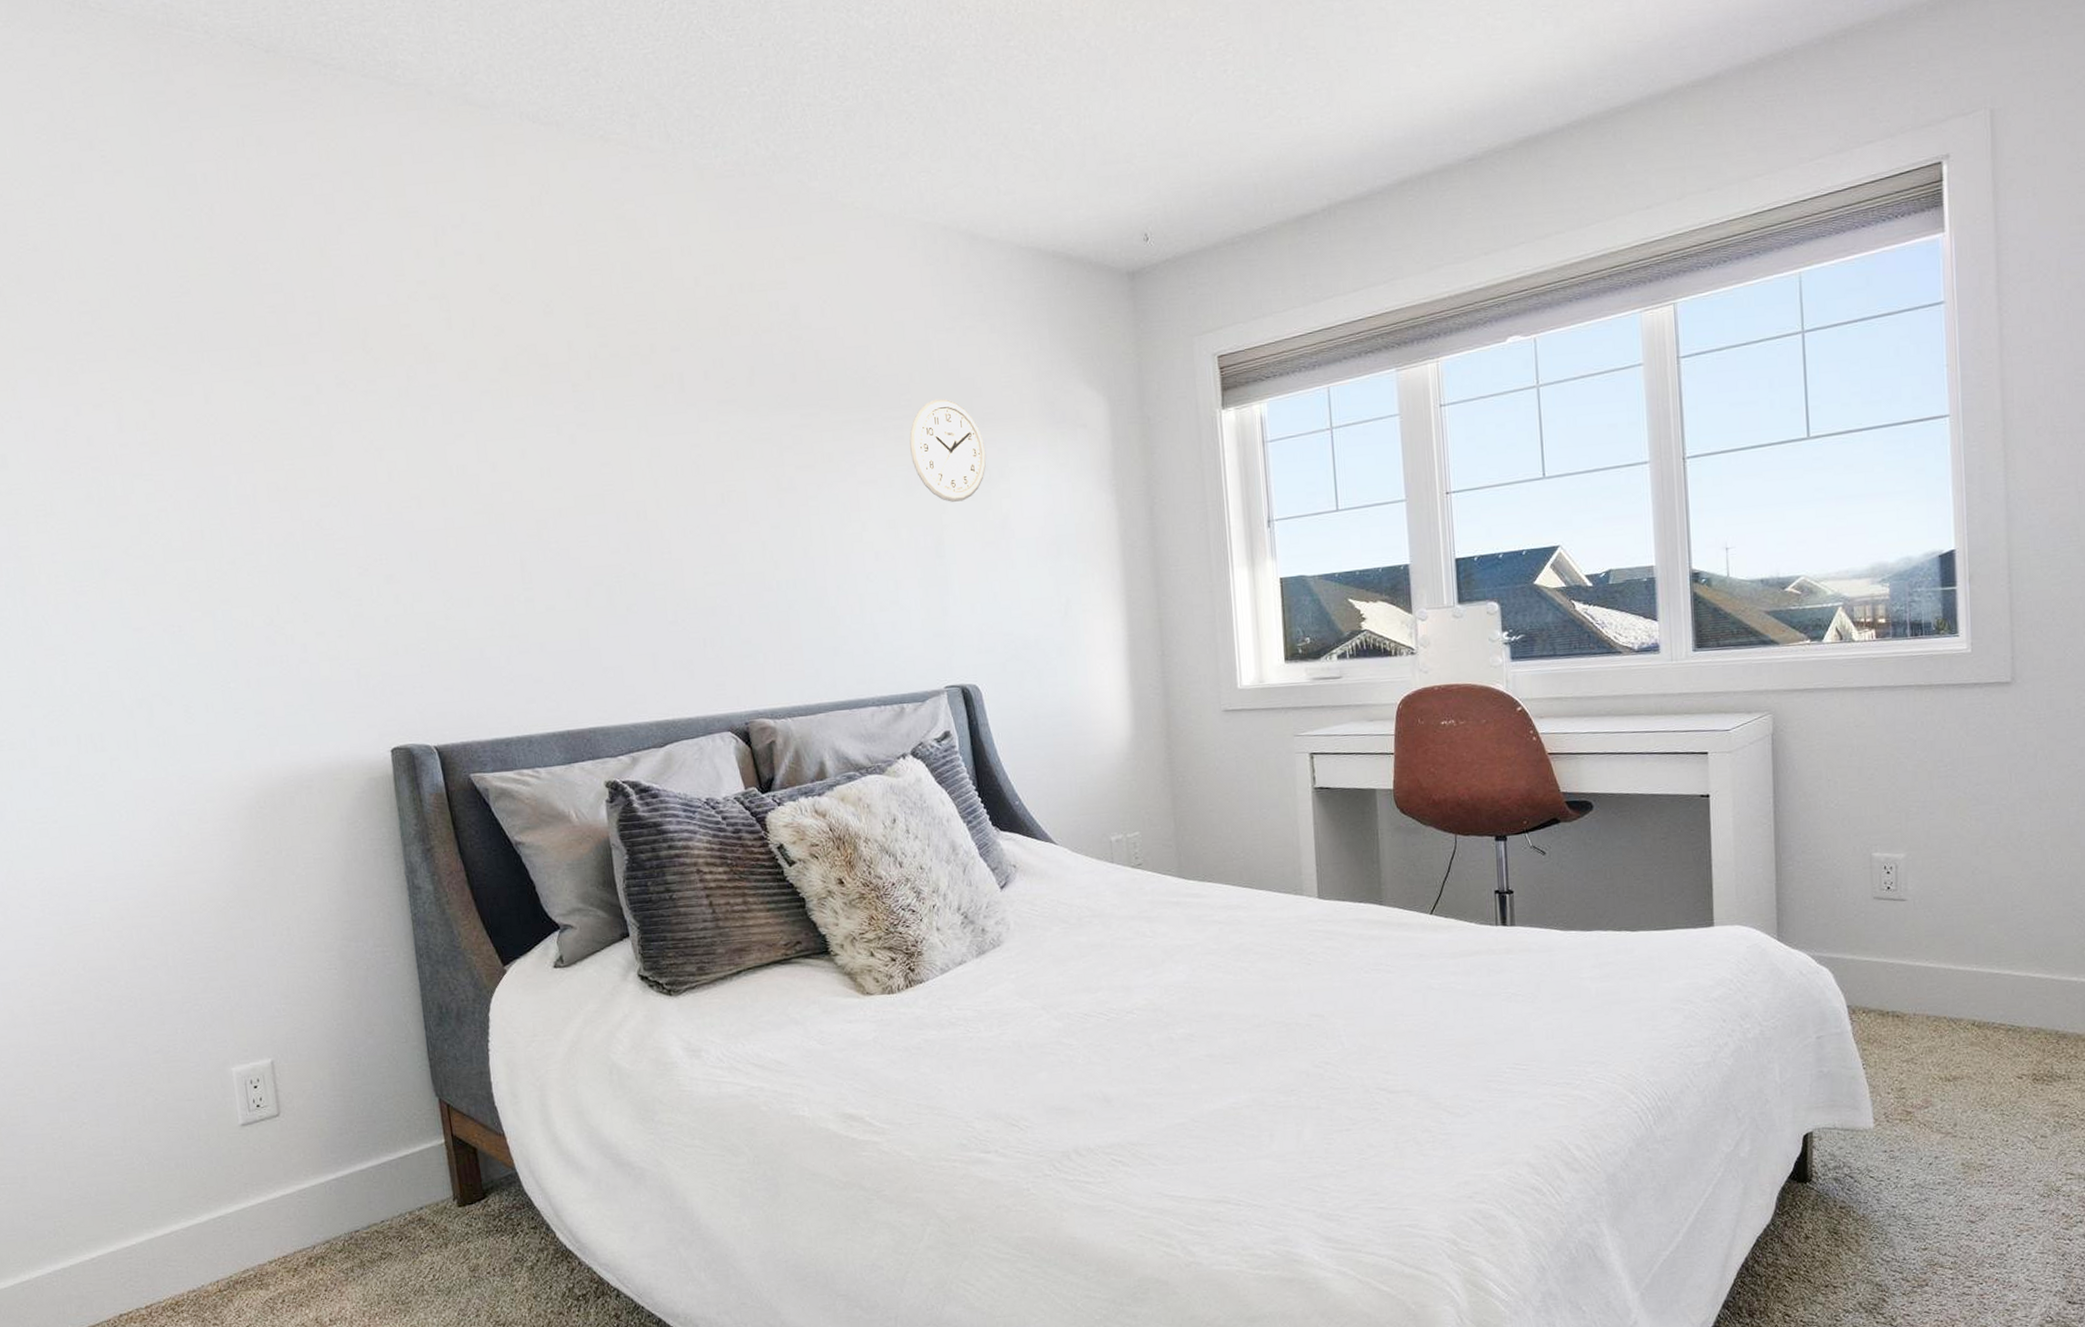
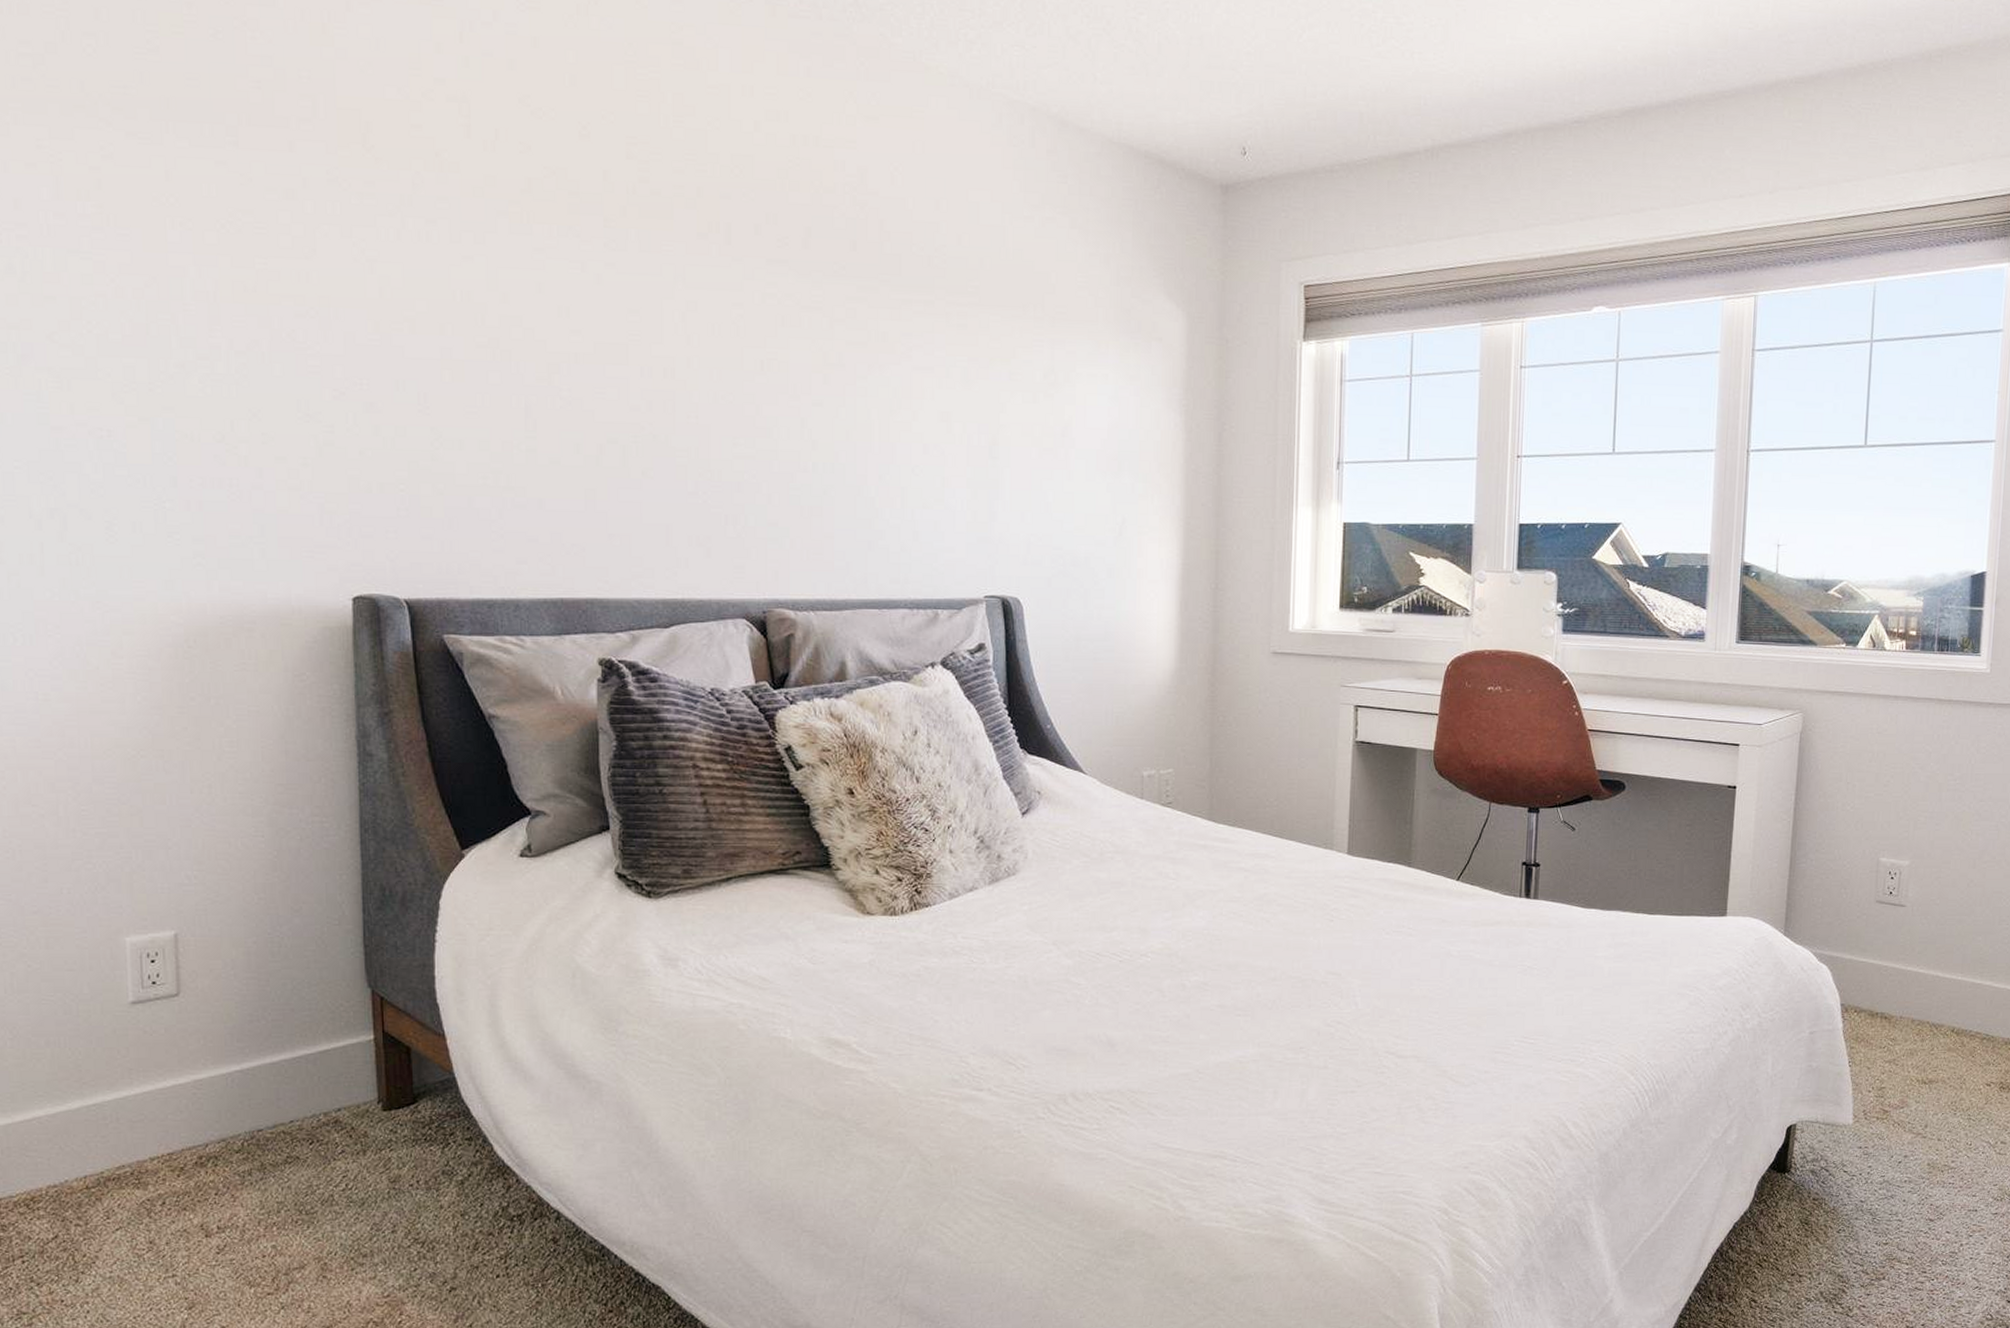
wall clock: present [909,398,987,502] -> none [972,289,1053,402]

